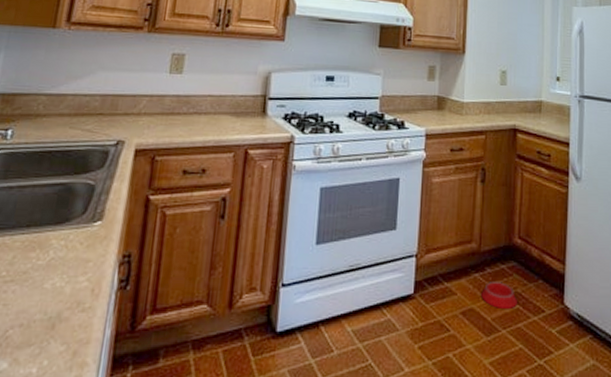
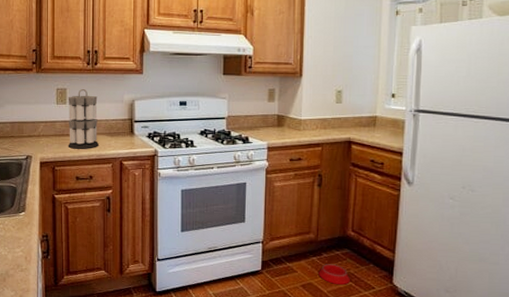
spice rack: none [178,54,225,133] -> present [68,88,99,149]

